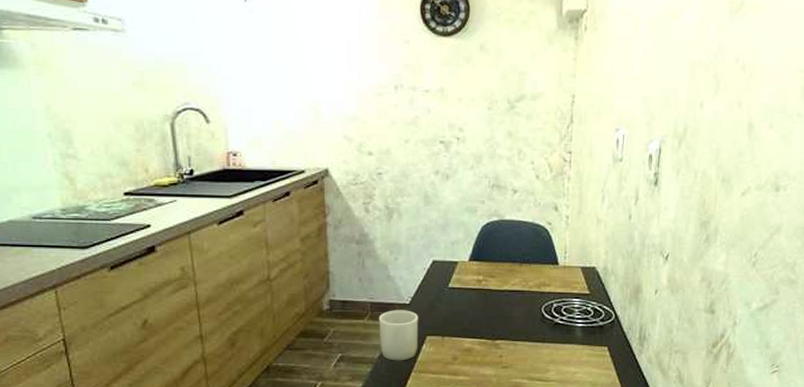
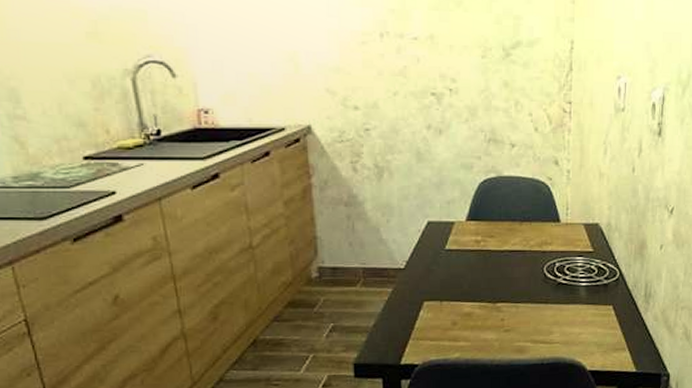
mug: present [378,310,419,361] -> none [371,275,415,329]

